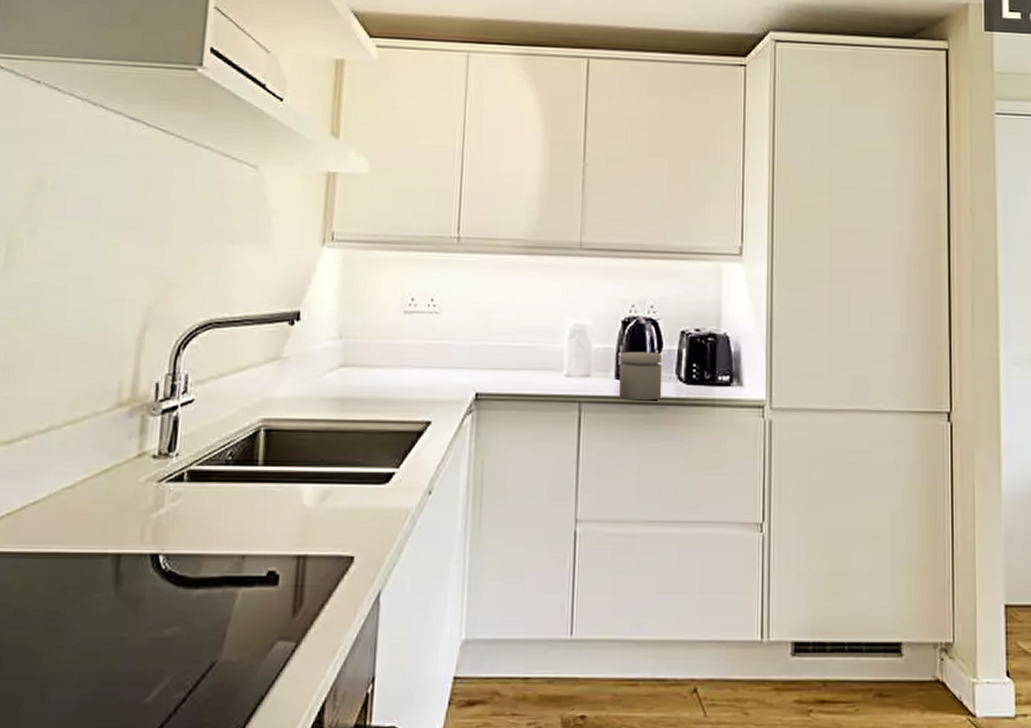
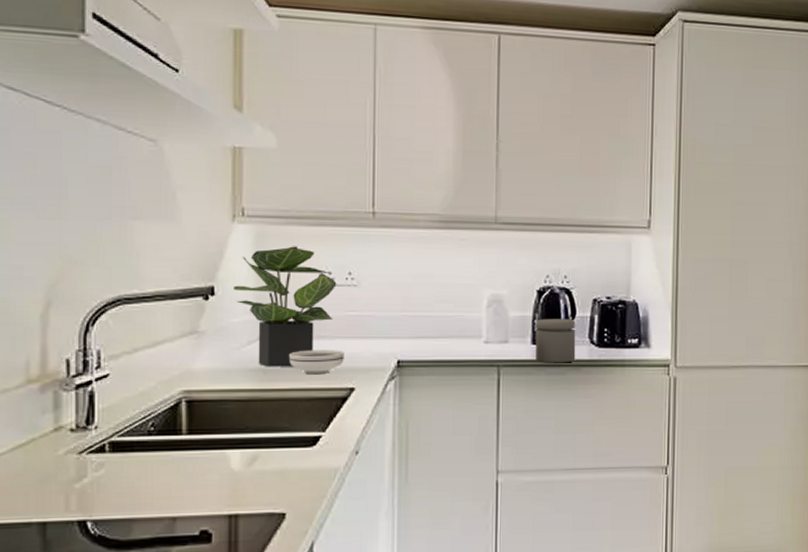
potted plant: none [317,271,419,397] -> present [232,246,337,367]
bowl: none [368,379,424,405] -> present [289,350,346,373]

